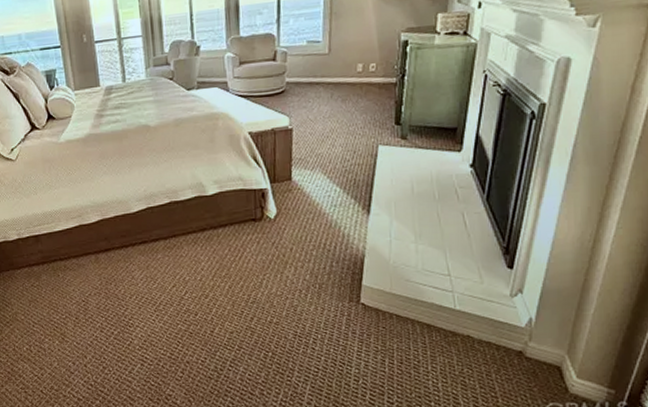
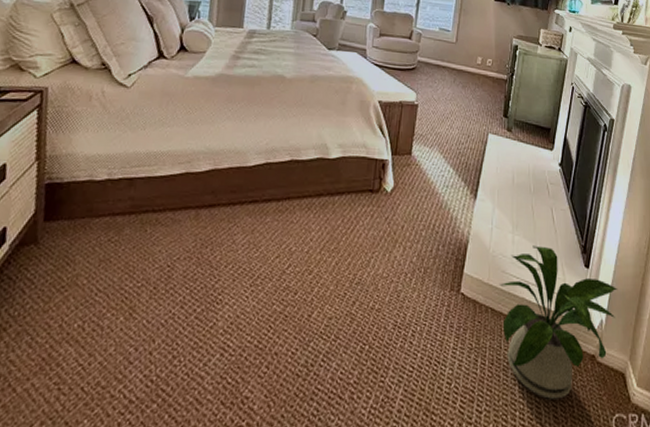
house plant: none [403,252,552,391] -> present [499,245,618,399]

